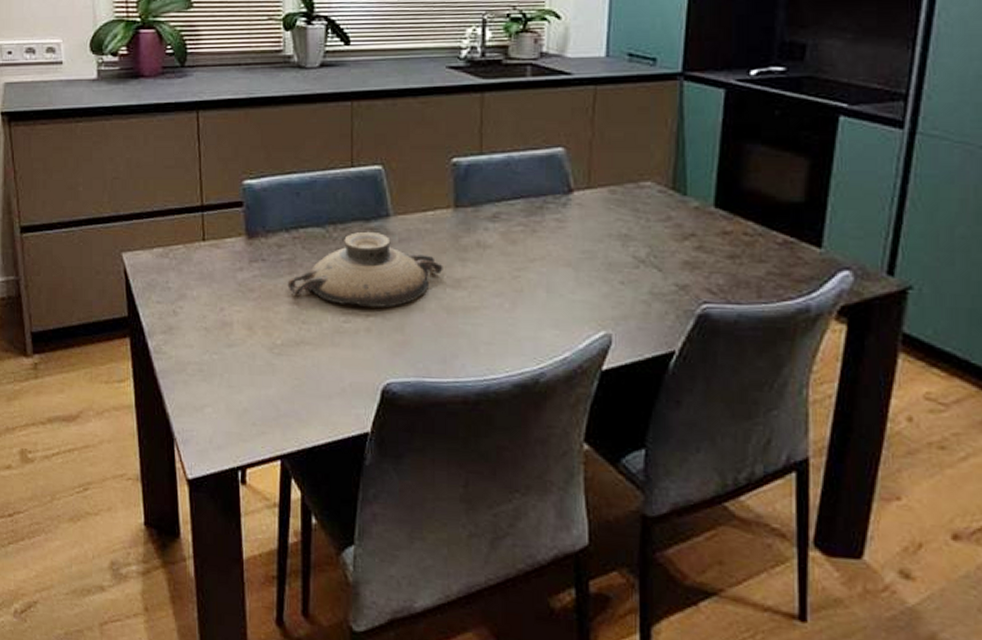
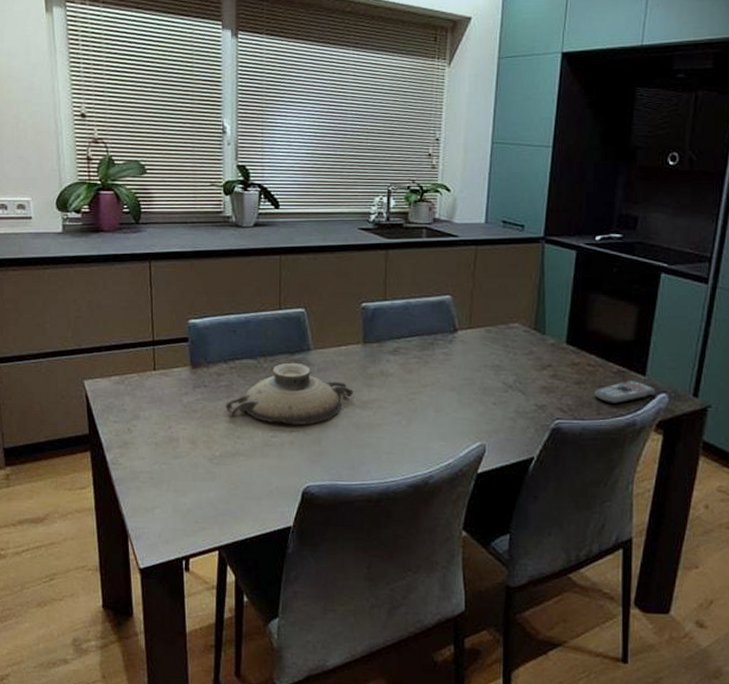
remote control: none [753,253,836,284] -> present [594,380,656,404]

